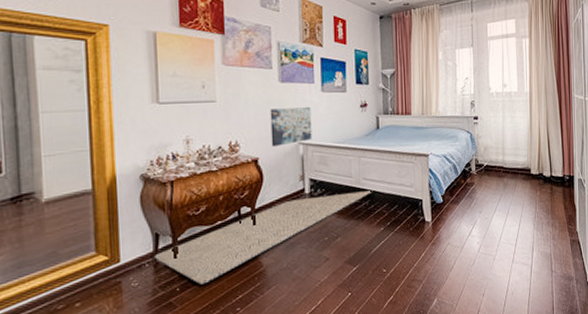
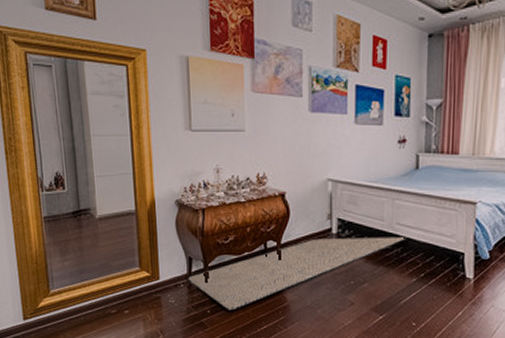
wall art: present [270,107,312,147] -> none [298,141,342,181]

